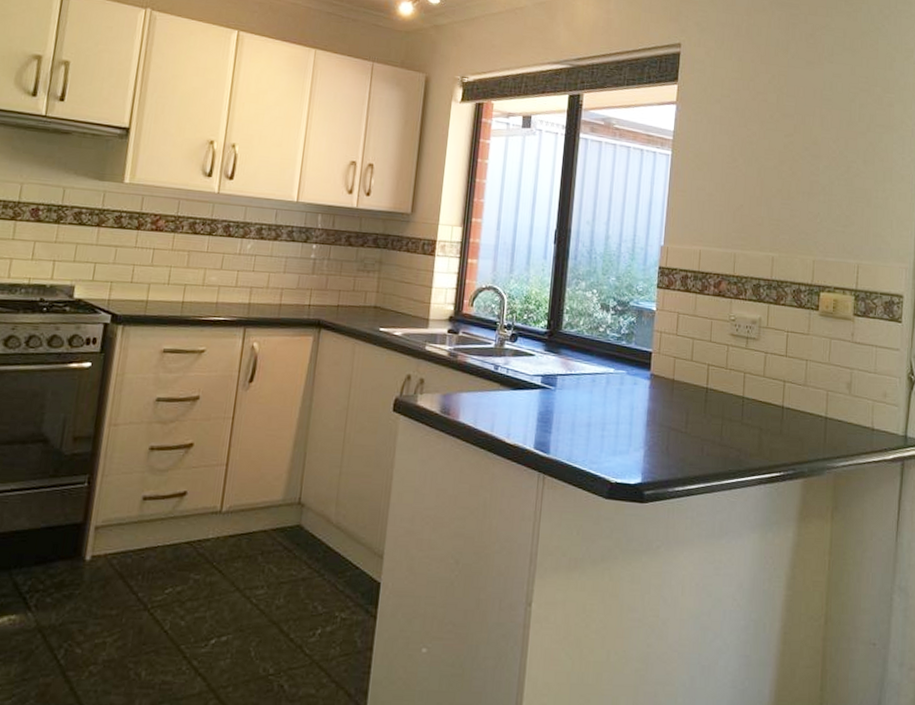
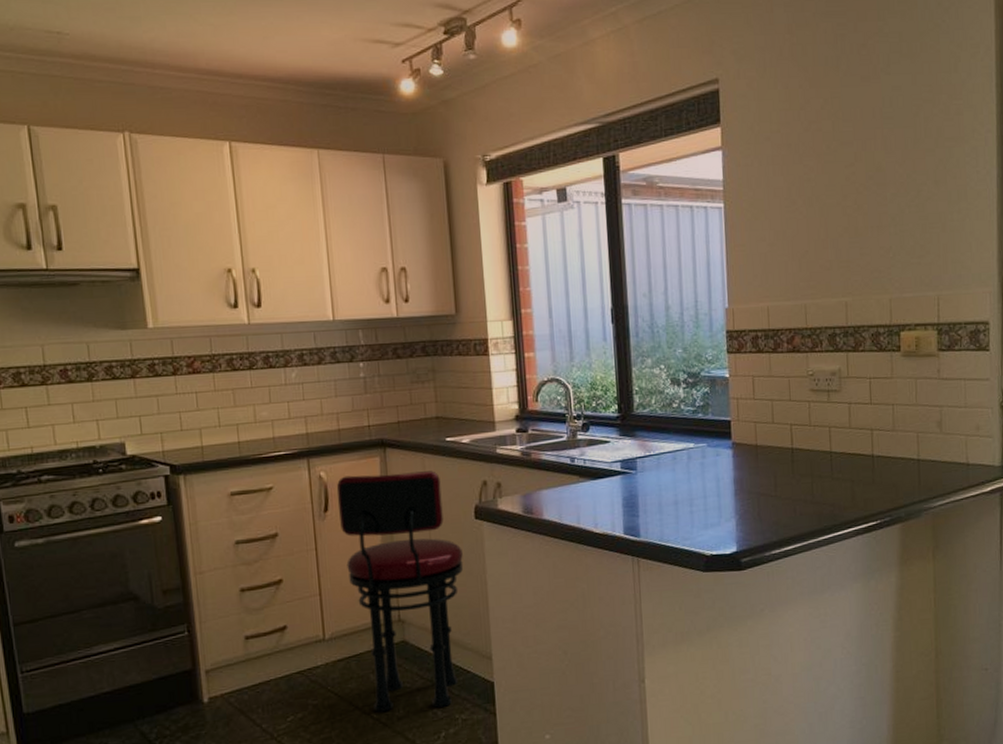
stool: none [254,350,375,602] -> present [336,471,464,712]

